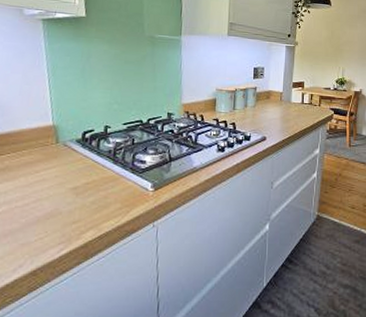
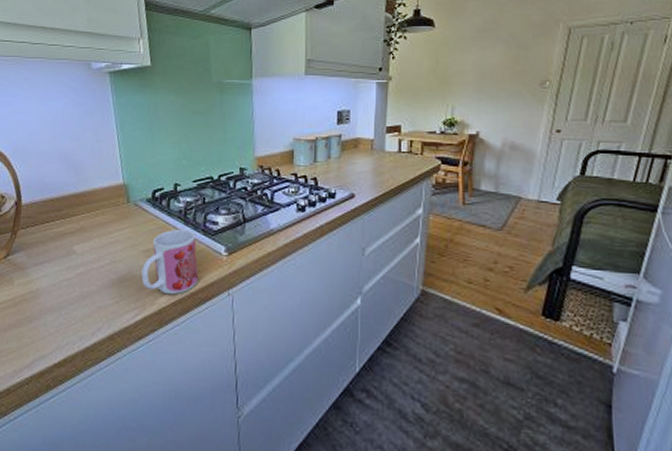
mug: none [68,167,125,229] -> present [141,229,198,295]

